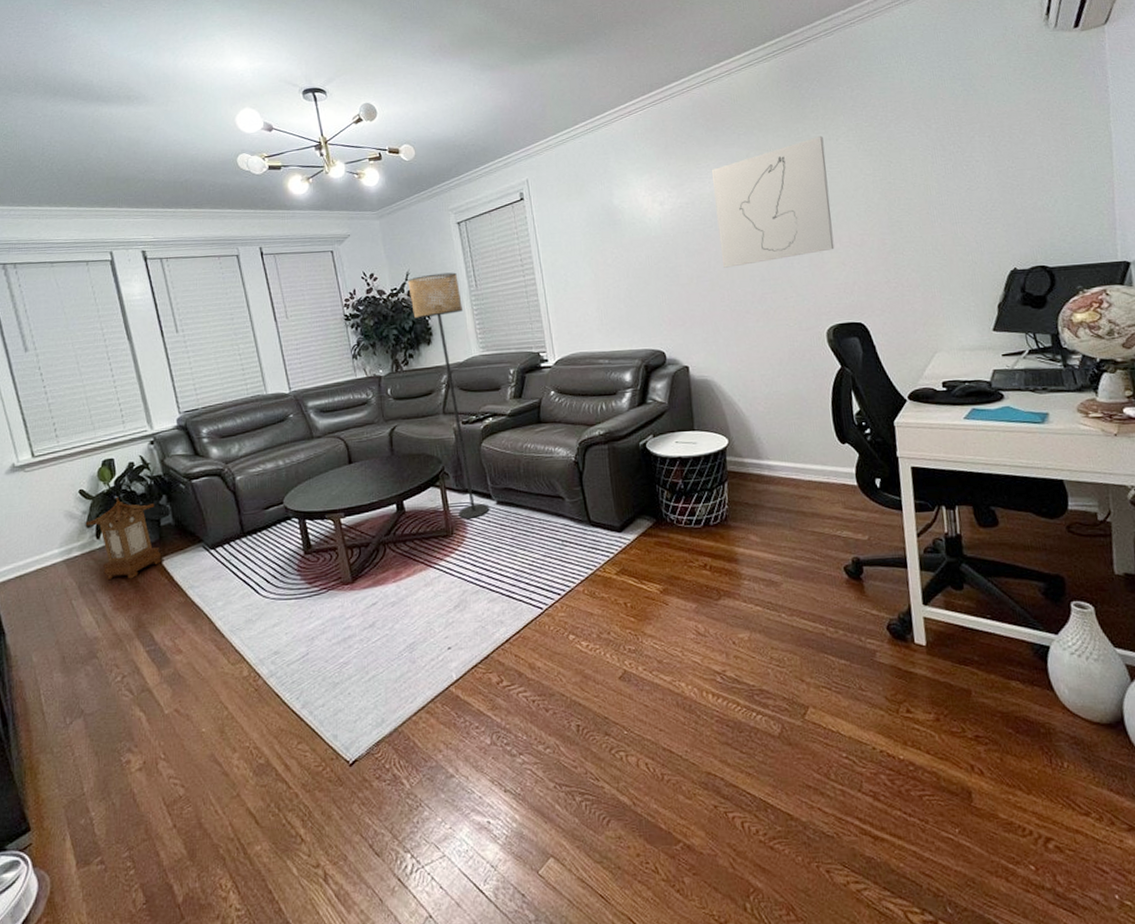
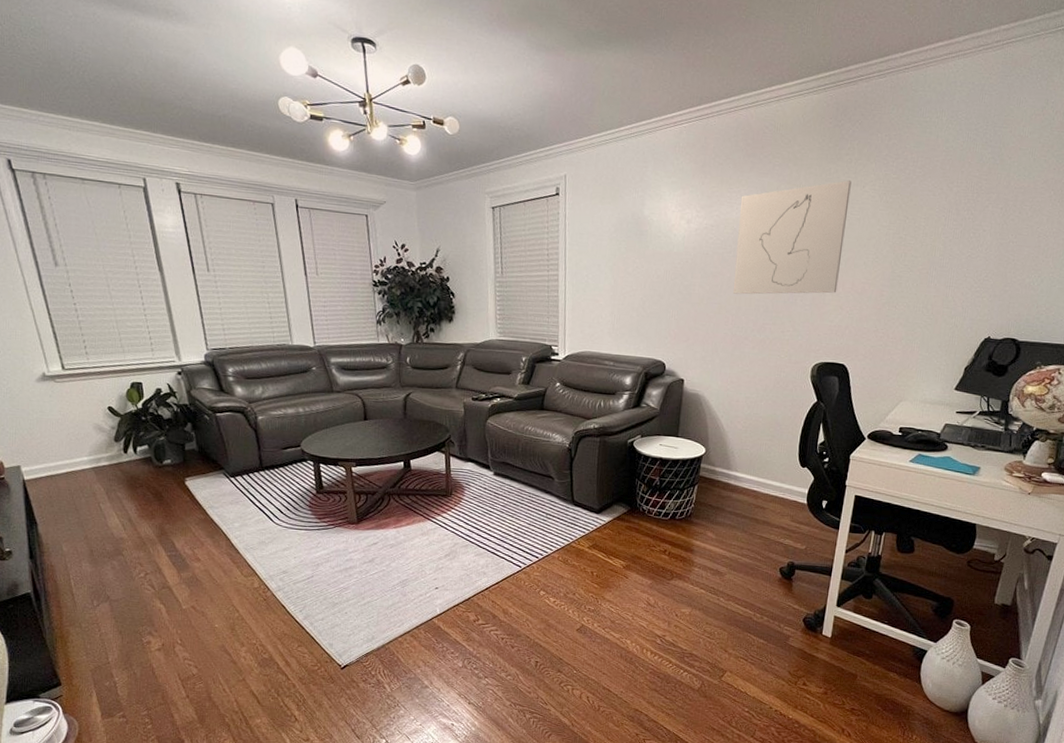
lantern: present [85,496,162,581] -> none [113,418,185,493]
floor lamp: present [408,272,490,519] -> none [437,254,487,484]

